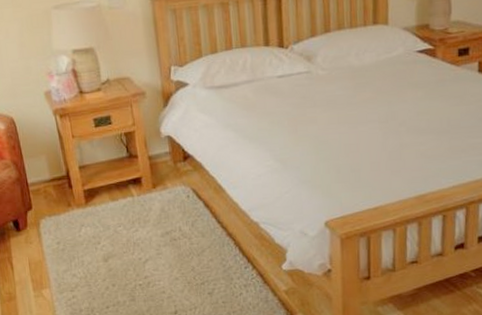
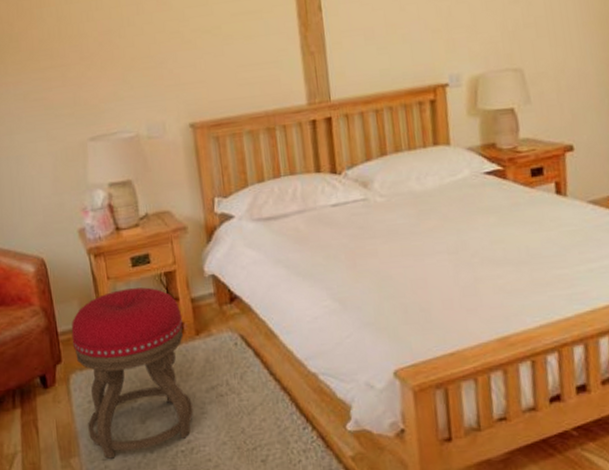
stool: none [40,145,151,290] -> present [71,287,194,459]

